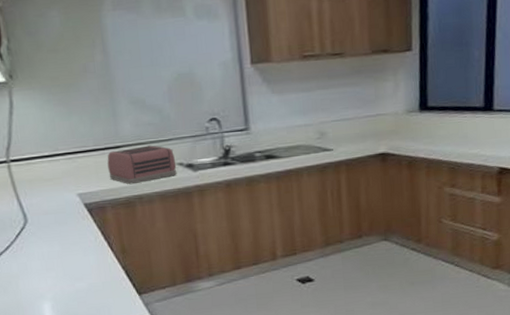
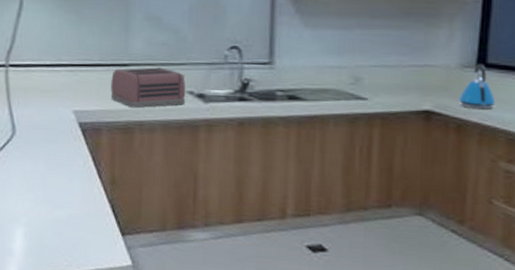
kettle: none [407,107,438,147] -> present [458,63,496,110]

